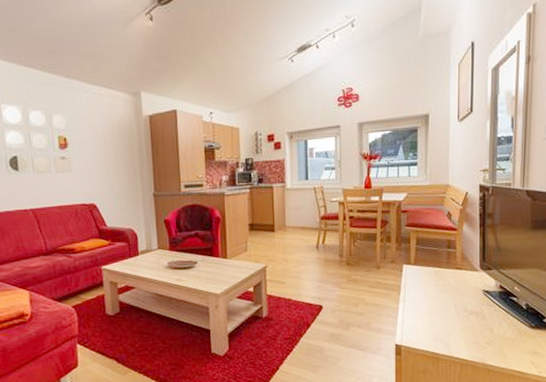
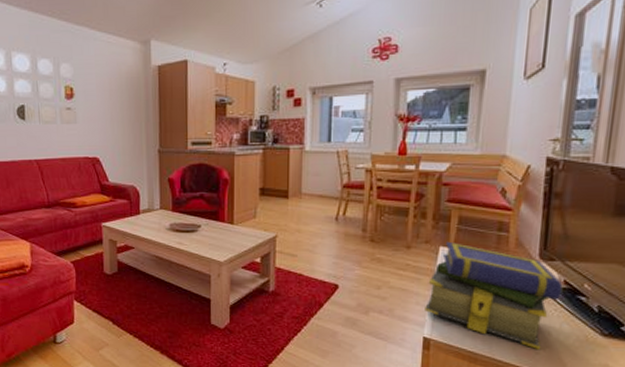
stack of books: none [395,260,499,345] -> present [425,241,563,349]

